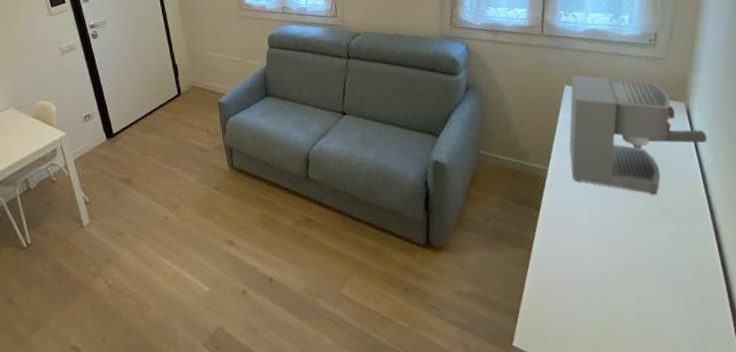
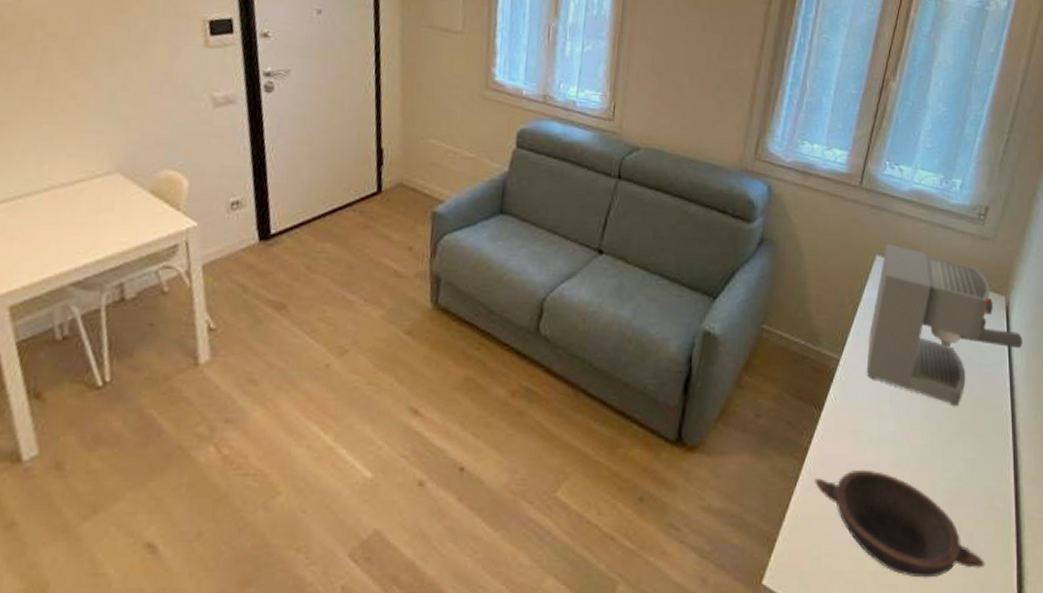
bowl: none [543,252,703,333] -> present [815,469,985,578]

